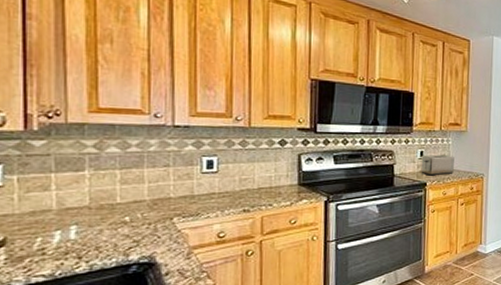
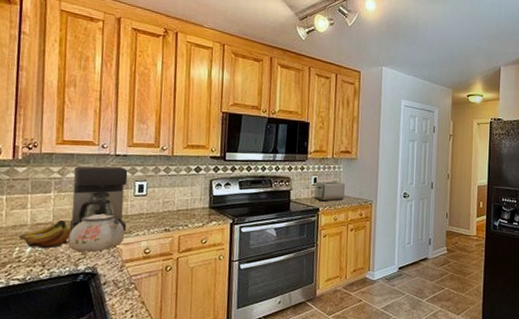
fruit: none [40,202,117,238] -> present [19,219,72,249]
coffee maker: none [113,138,193,216] -> present [69,166,128,232]
kettle: none [113,178,191,239] -> present [68,200,125,252]

